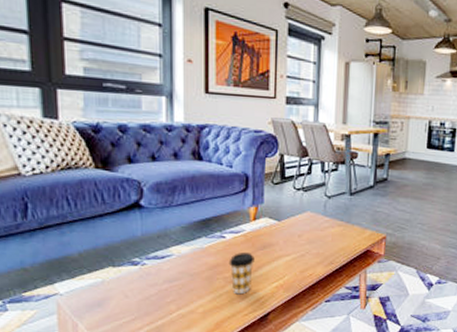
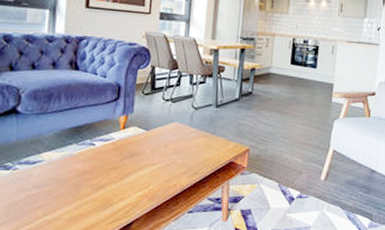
coffee cup: present [228,253,255,295] -> none [96,160,122,203]

